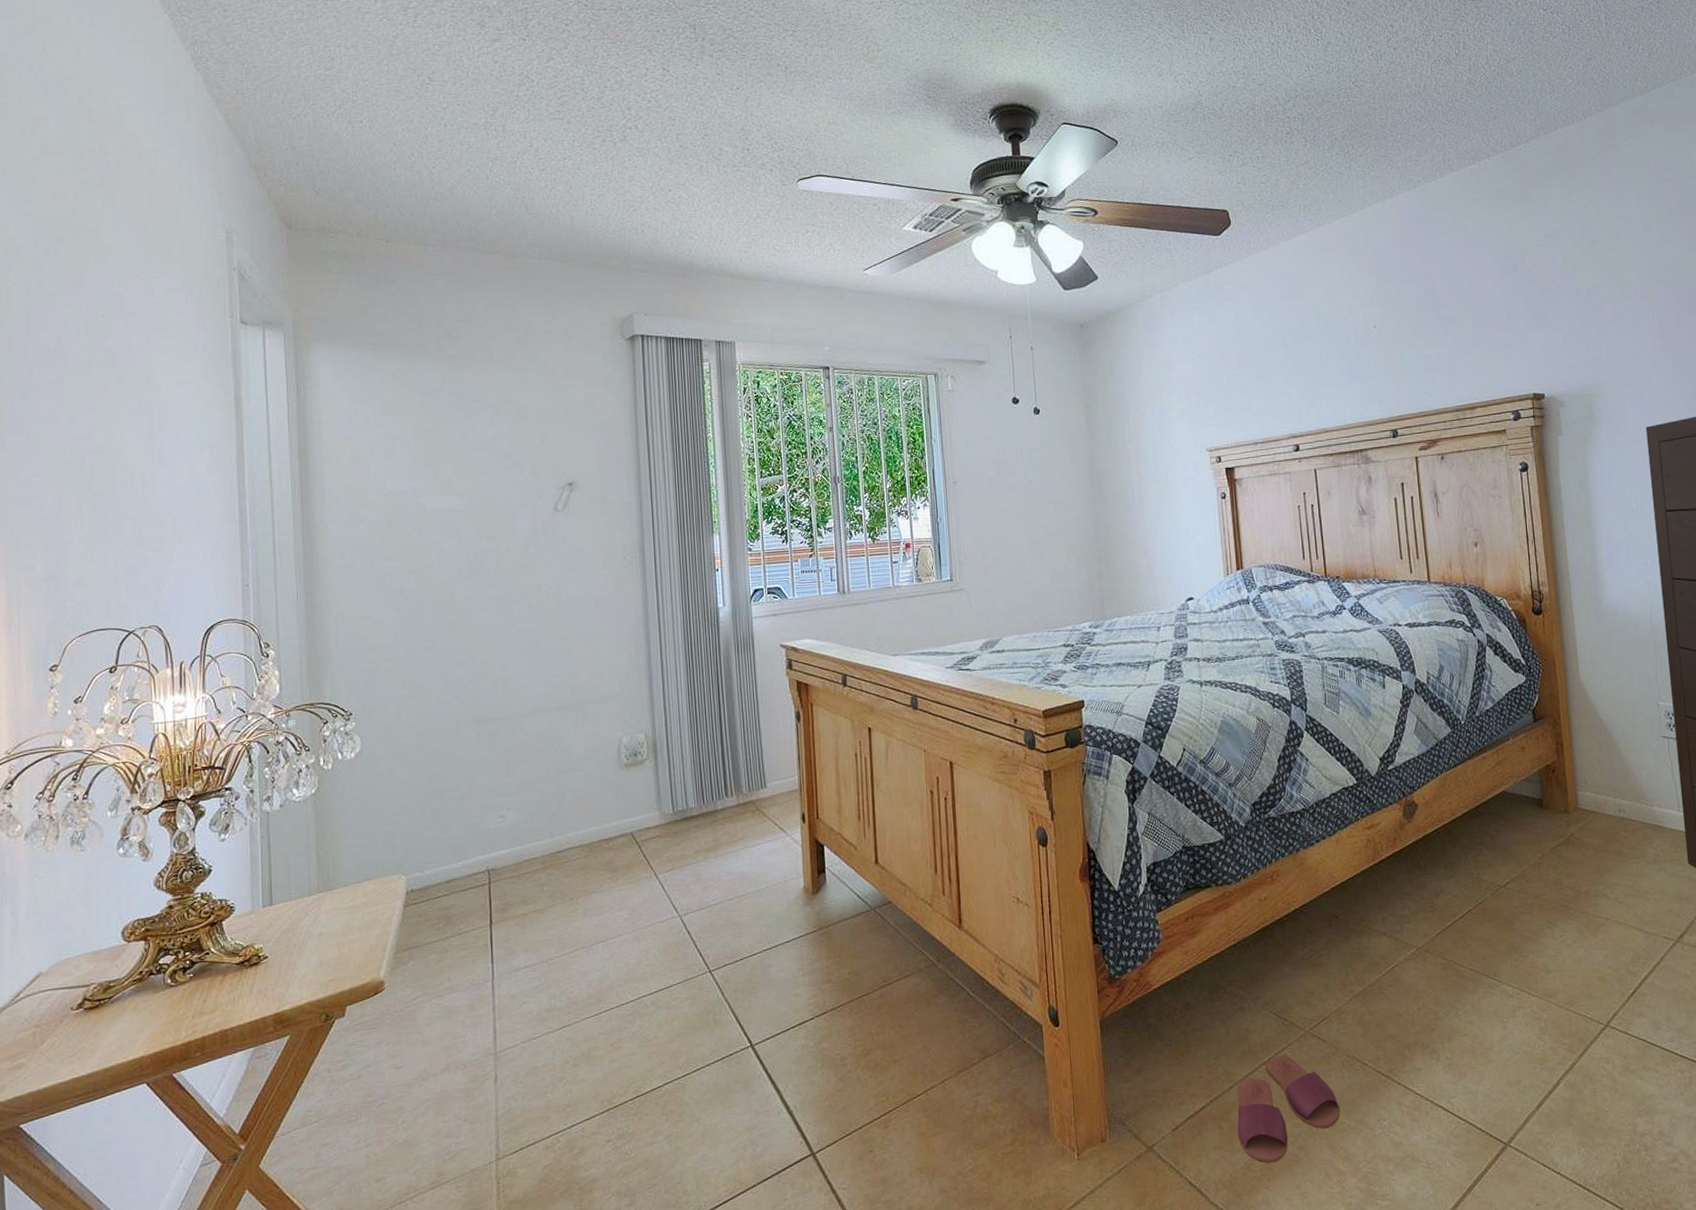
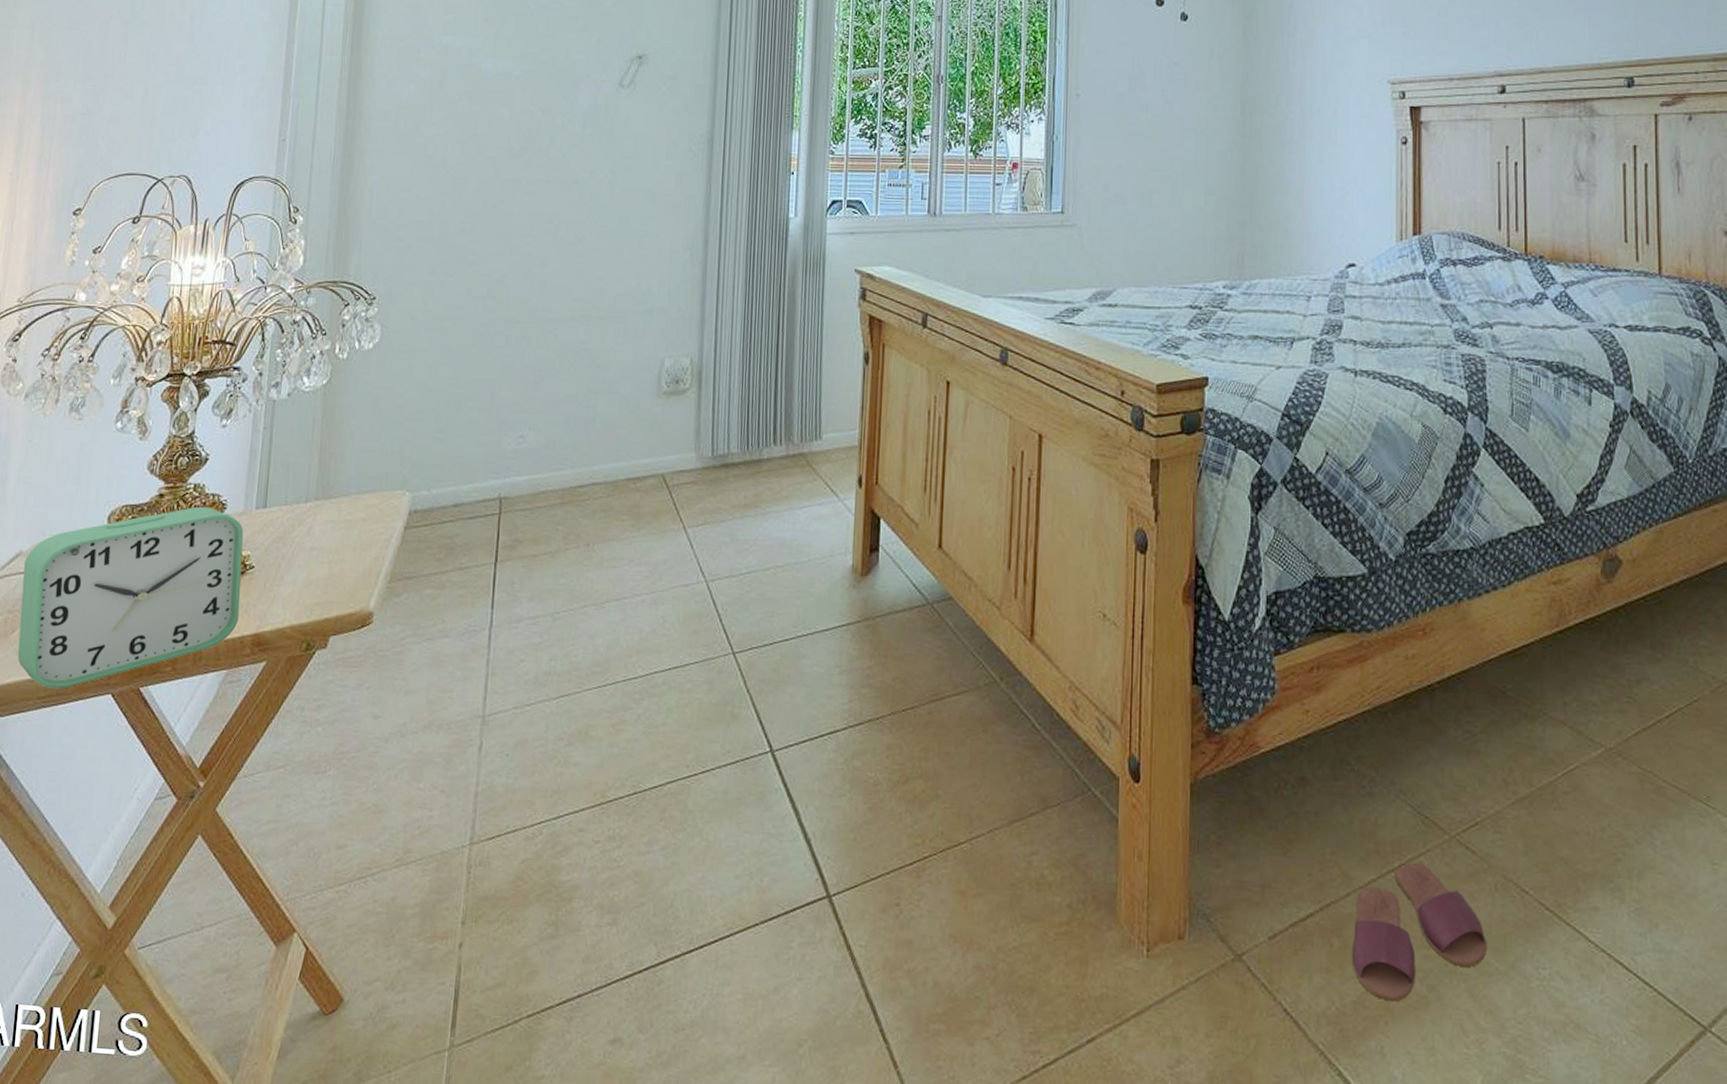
alarm clock: none [45,911,259,1087] -> present [17,506,244,689]

